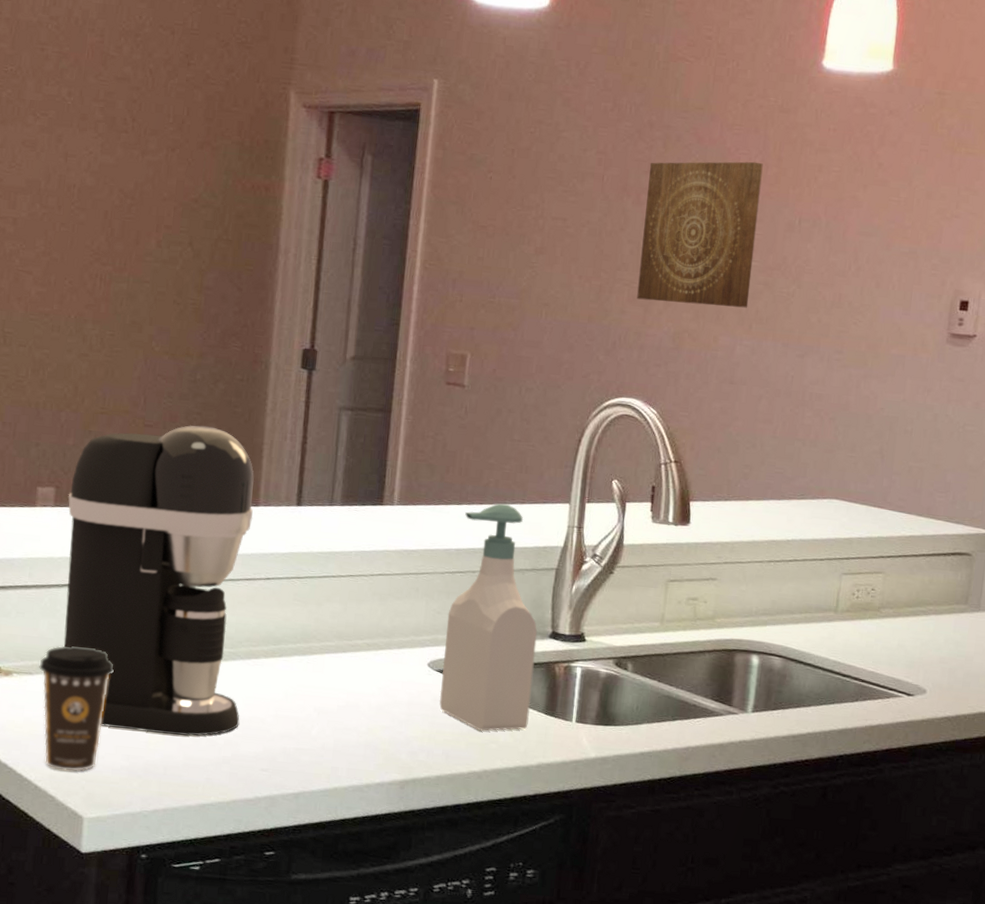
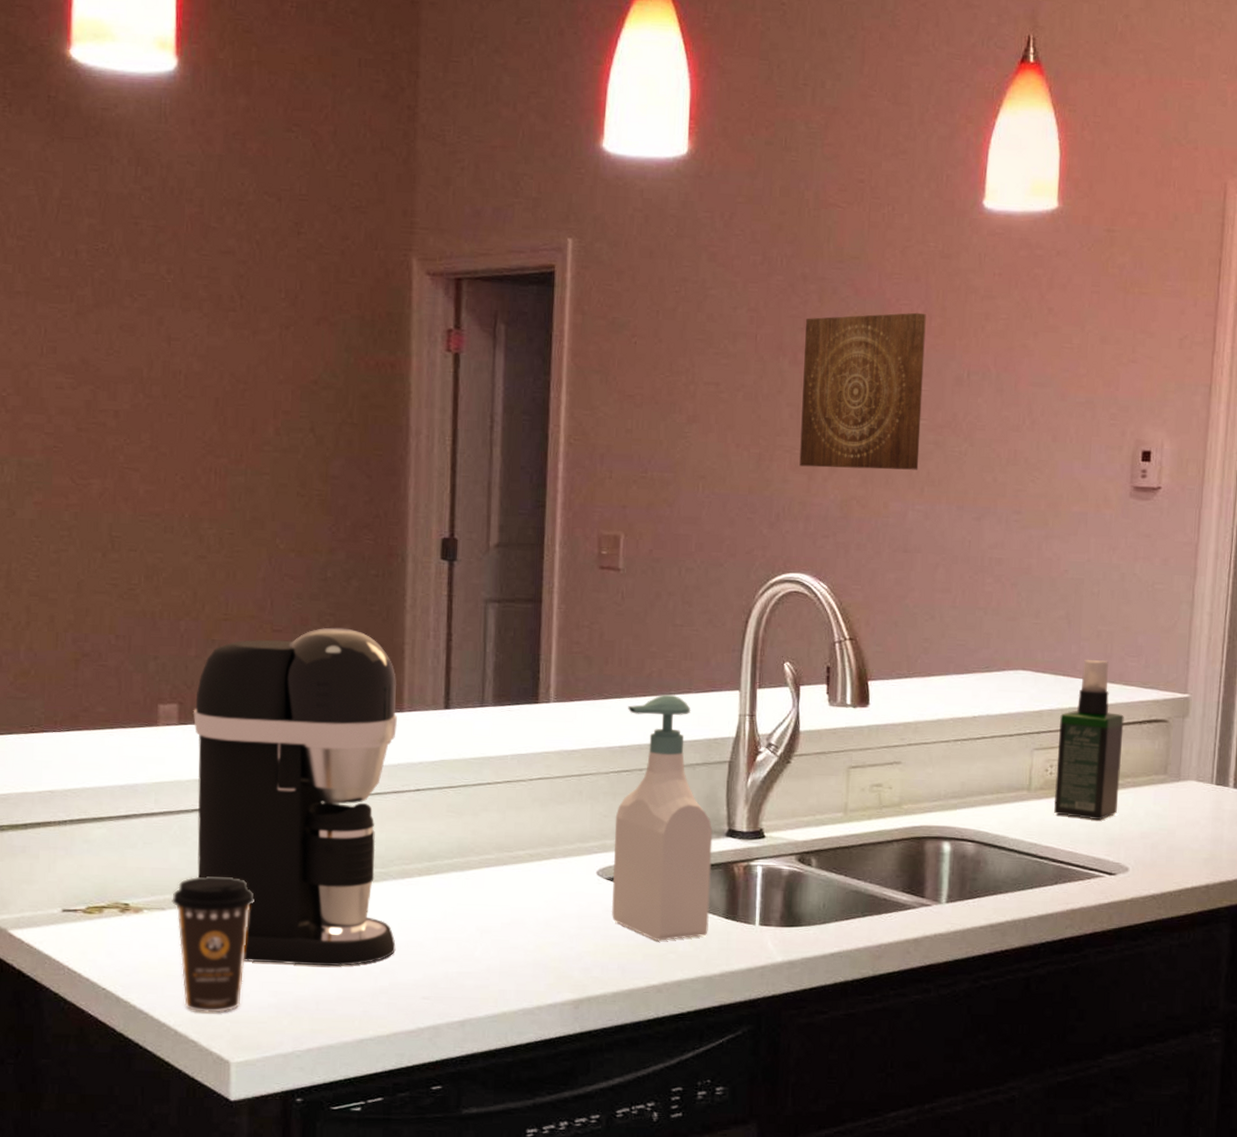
spray bottle: none [858,492,930,644] -> present [1053,659,1124,821]

